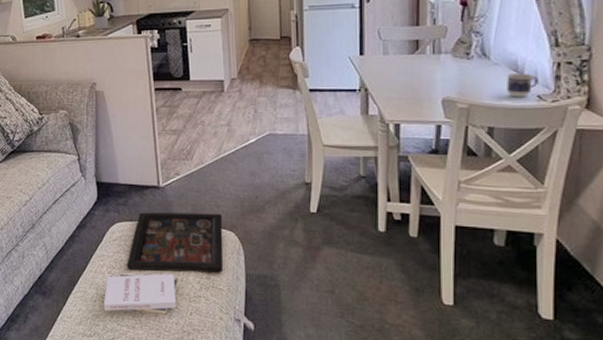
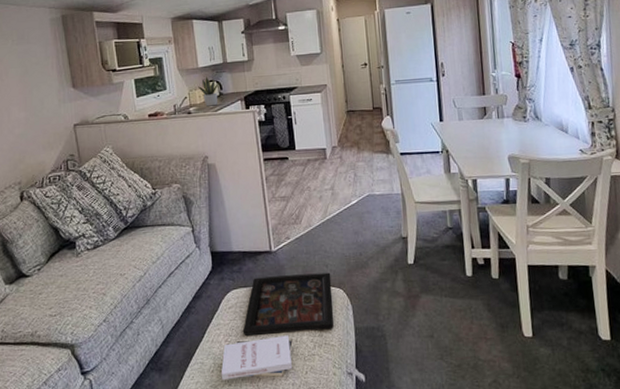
cup: present [507,73,539,98] -> none [555,132,580,152]

